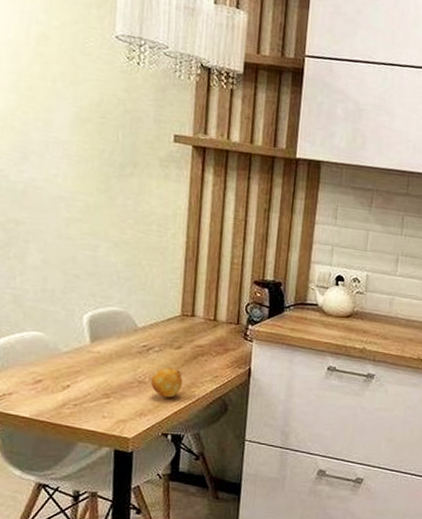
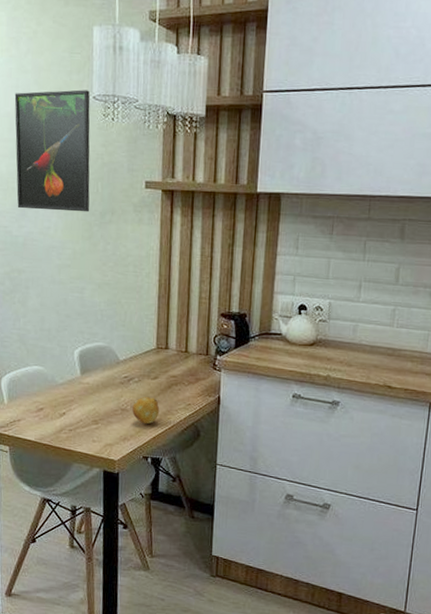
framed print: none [17,19,112,162] -> present [14,89,90,212]

